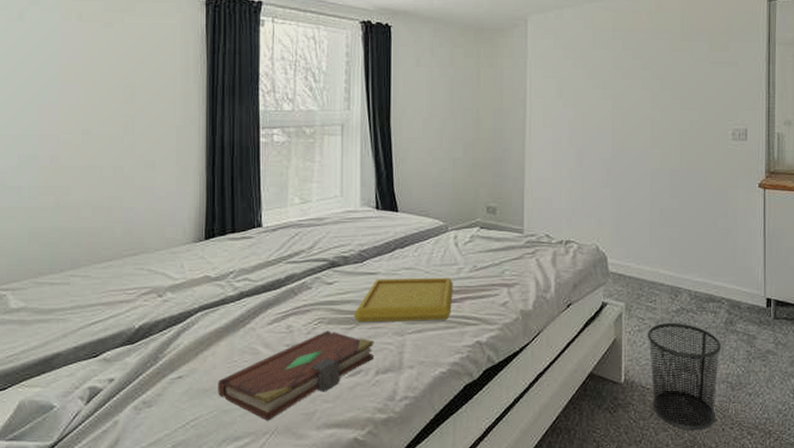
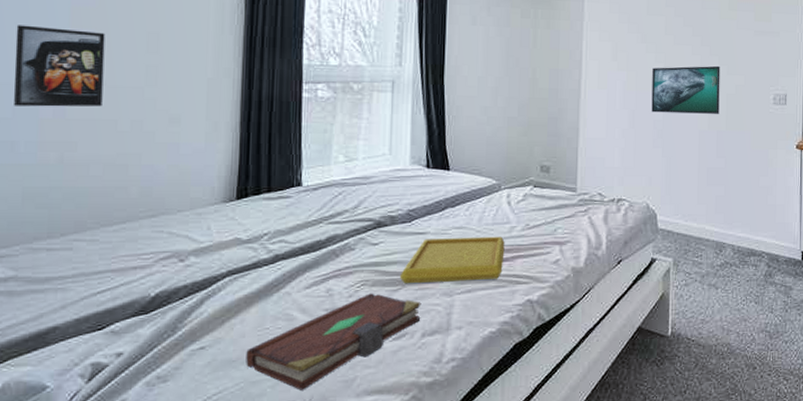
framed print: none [18,82,90,155] -> present [13,25,105,107]
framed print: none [599,100,673,152] -> present [651,65,720,114]
waste bin: present [647,322,722,431] -> none [693,276,761,379]

